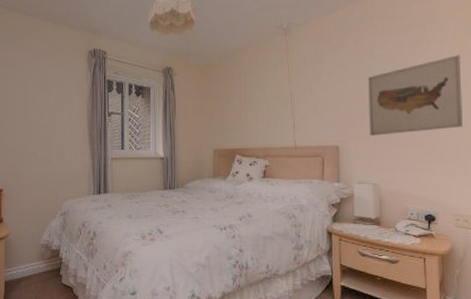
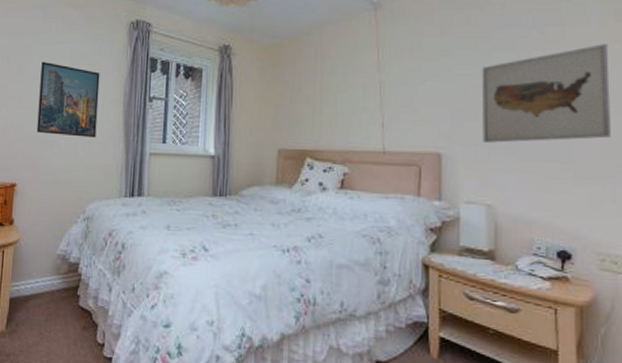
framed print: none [17,86,67,148] -> present [36,61,100,138]

